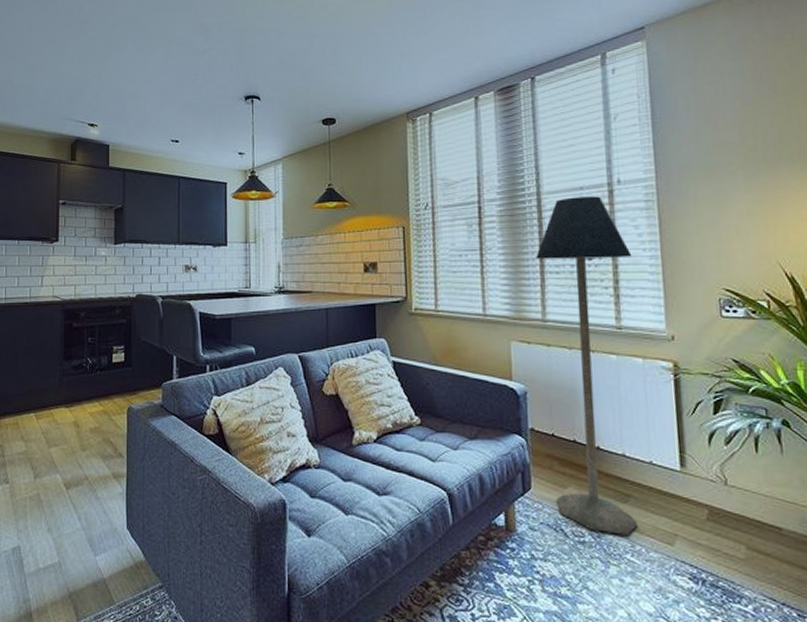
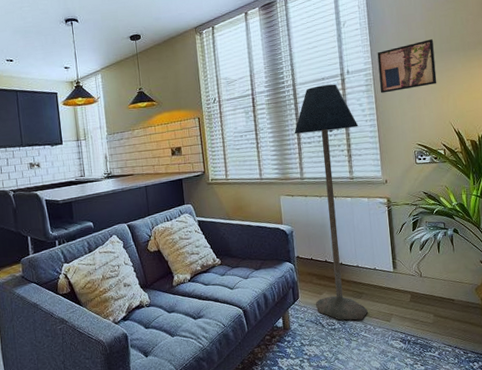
wall art: none [664,144,758,214] -> present [377,39,437,94]

